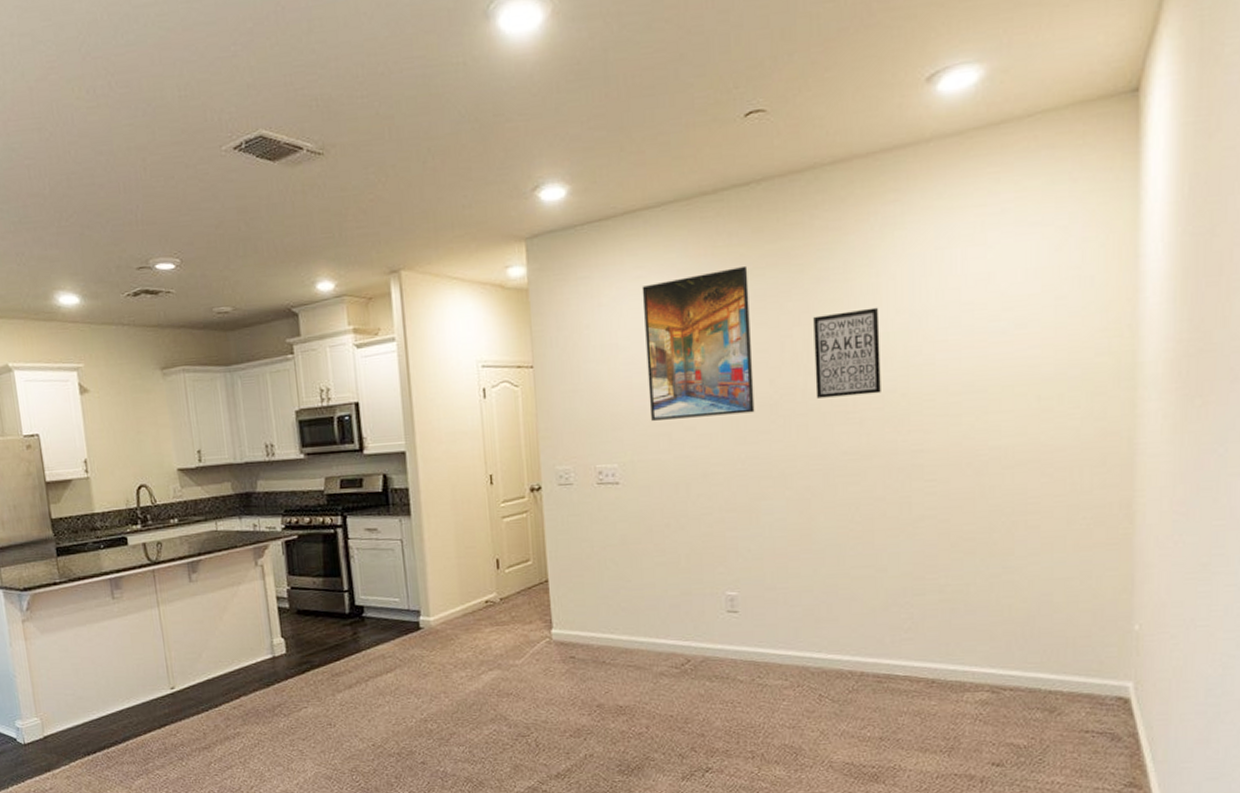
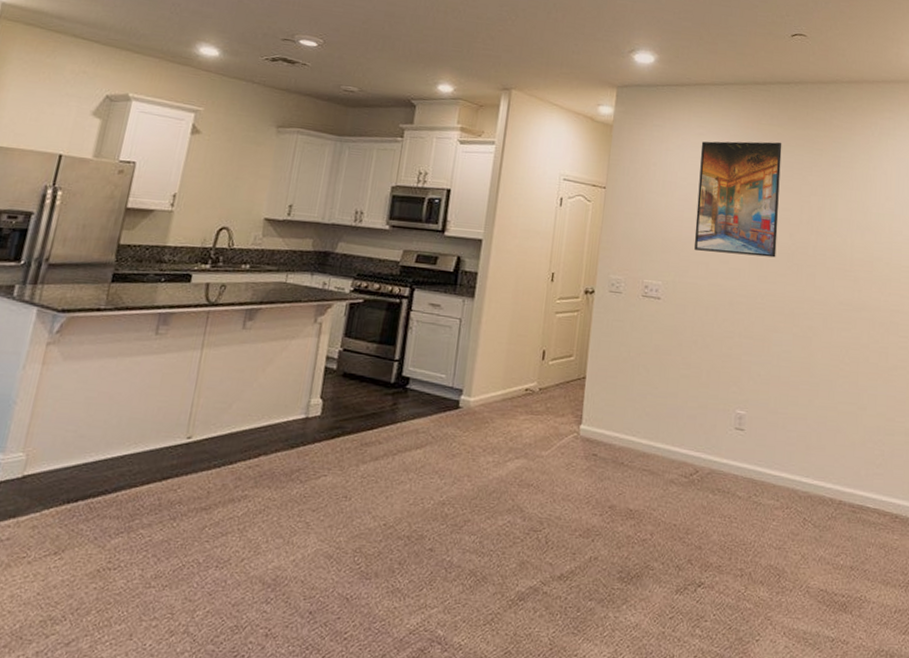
wall art: present [813,307,881,398] -> none [823,190,874,260]

